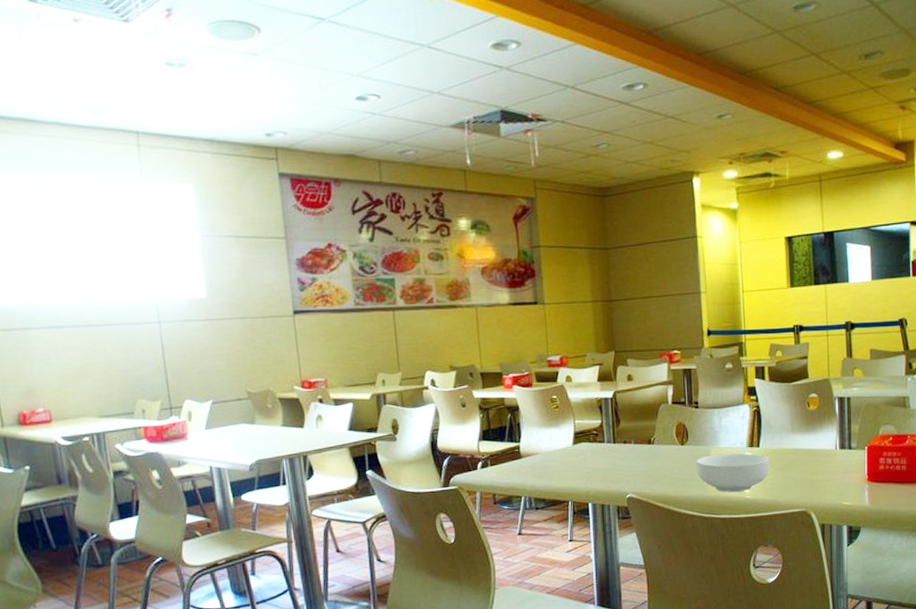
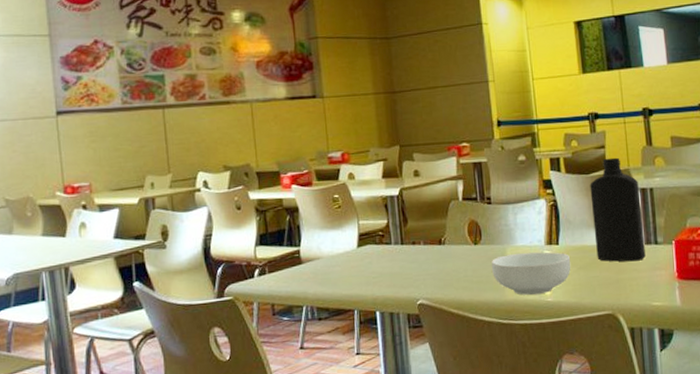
bottle: none [791,368,839,465] -> present [590,157,646,262]

